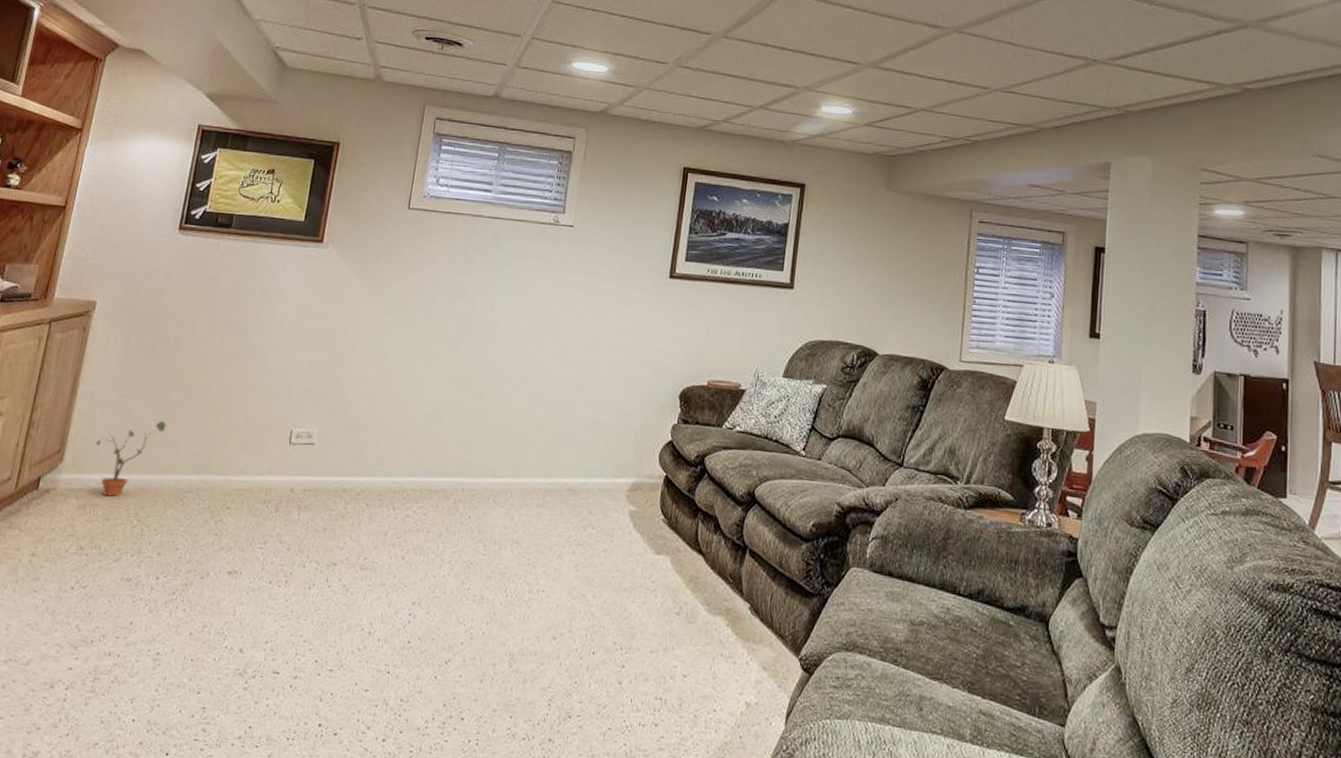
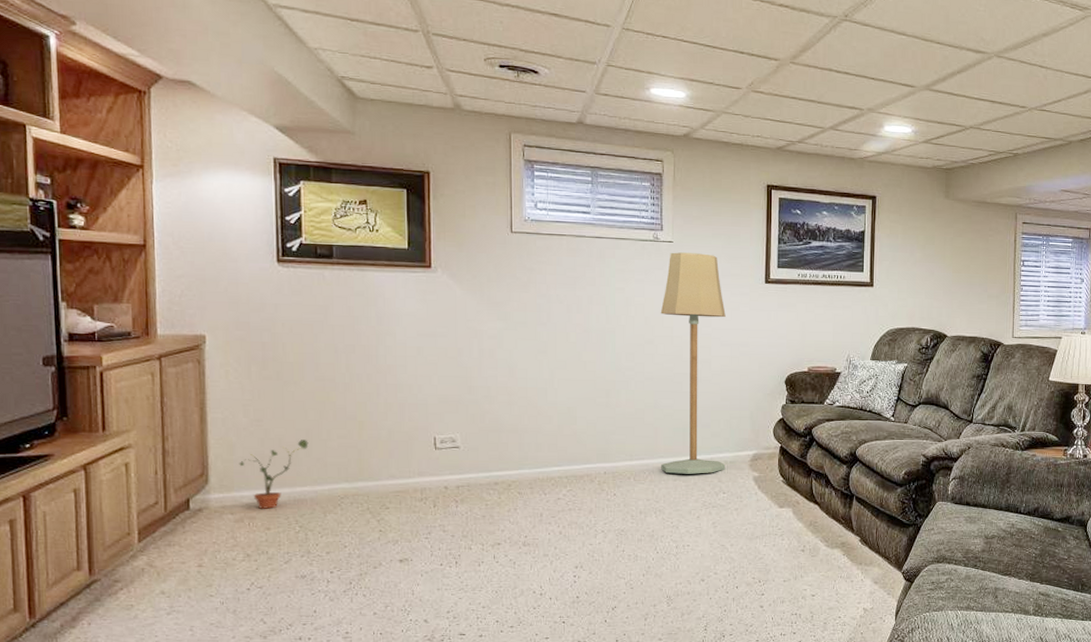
floor lamp: none [525,238,621,502] -> present [660,252,726,474]

